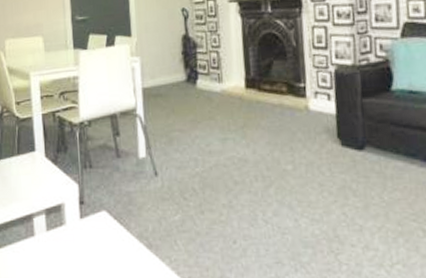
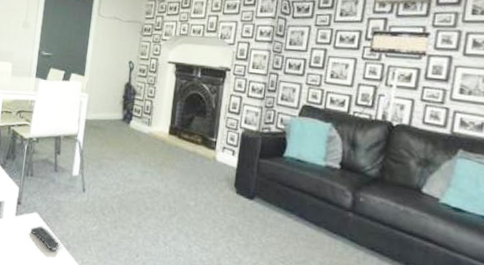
remote control: none [101,225,140,253] -> present [30,225,60,251]

